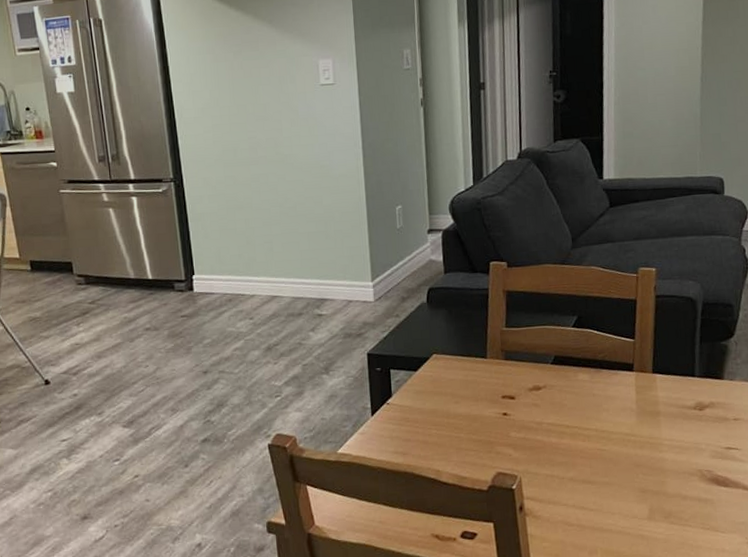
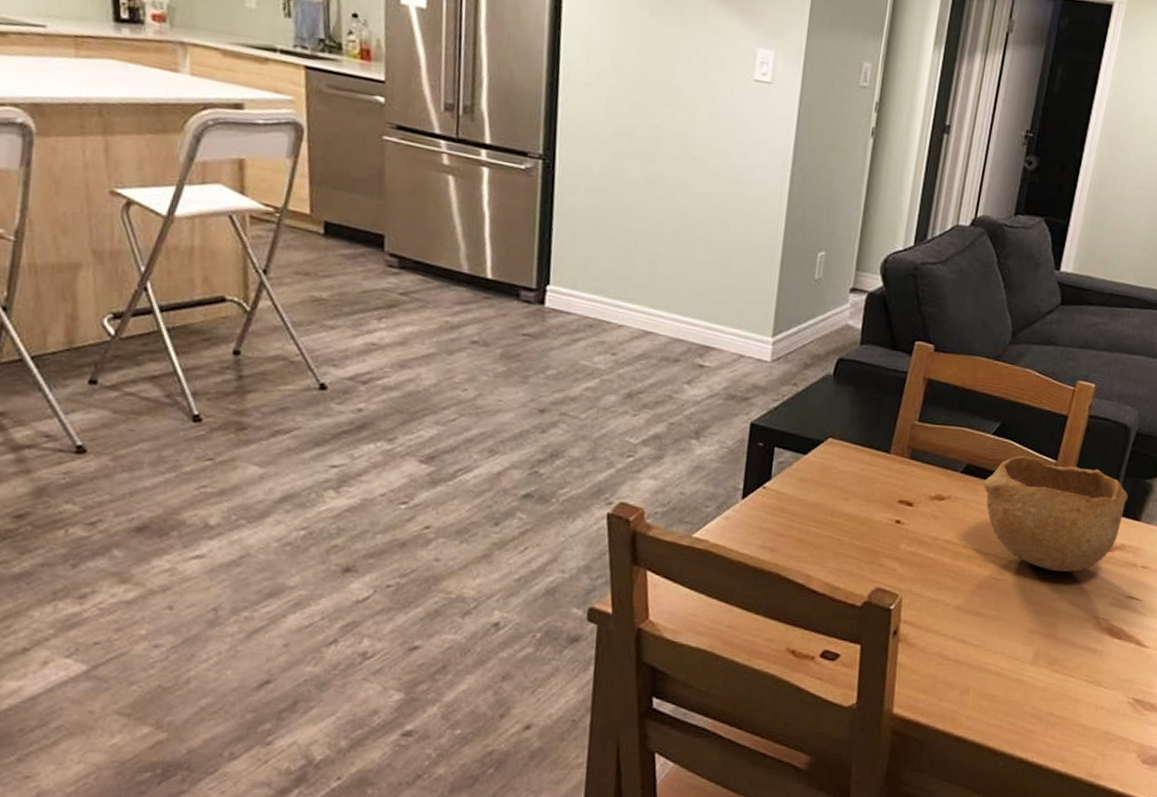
bowl: none [573,340,708,436] -> present [984,455,1129,572]

